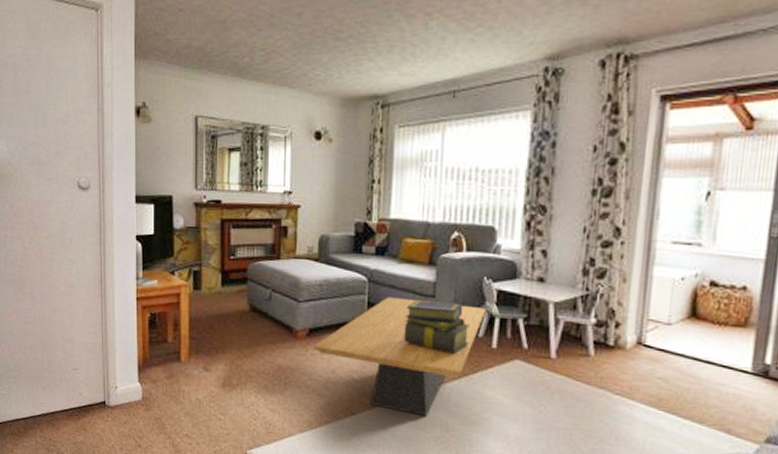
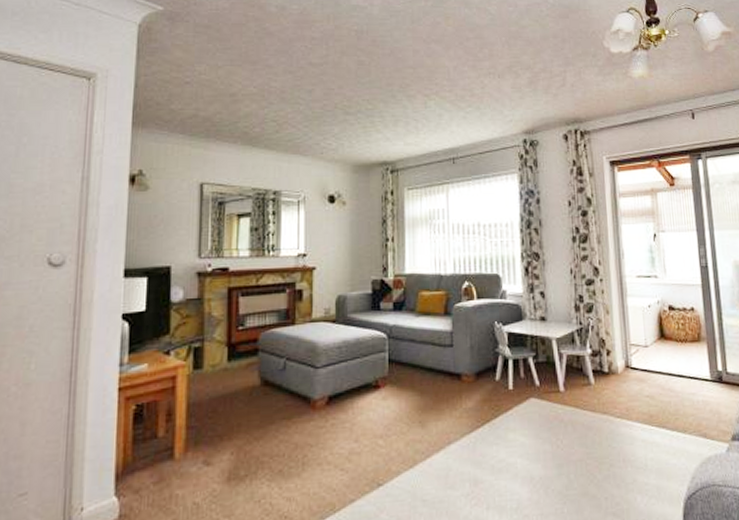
coffee table: present [314,297,486,417] -> none [334,350,500,473]
stack of books: present [404,300,470,354] -> none [426,349,488,401]

